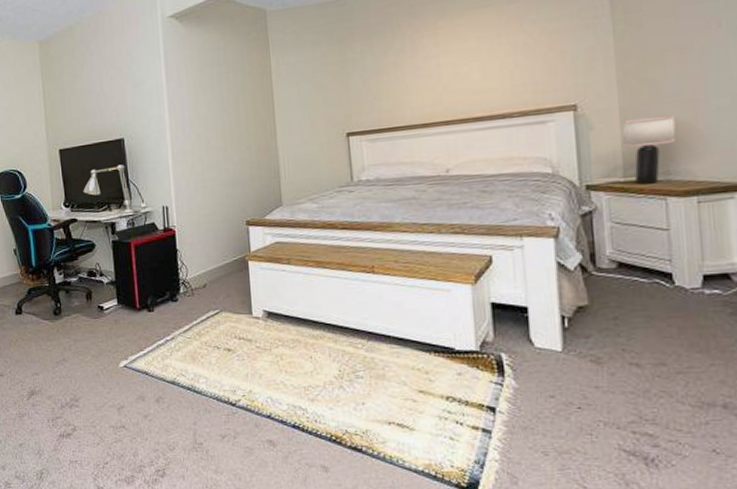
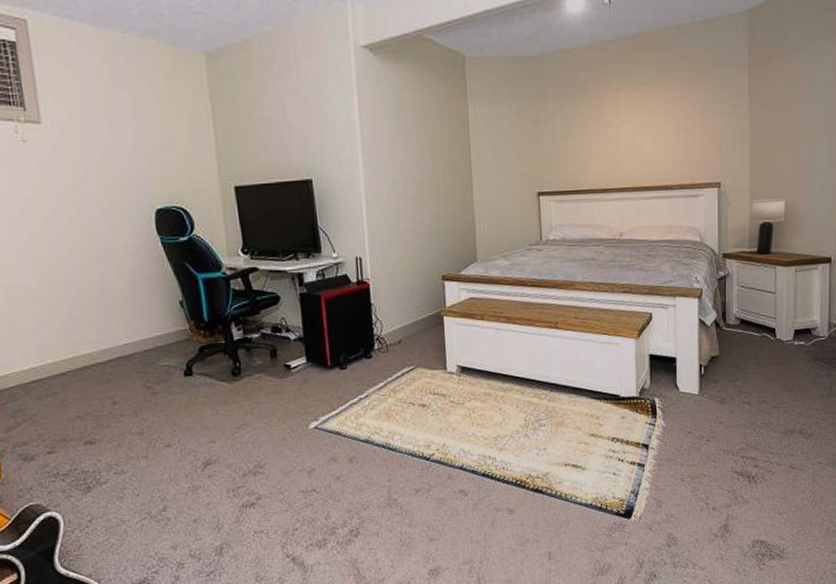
desk lamp: present [83,164,142,215] -> none [265,209,333,264]

